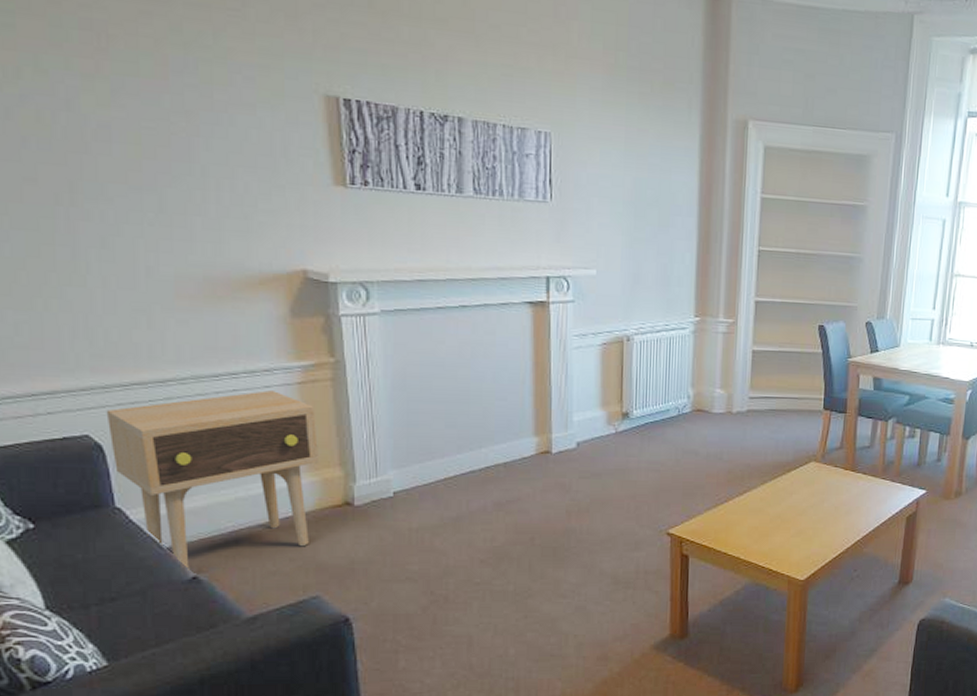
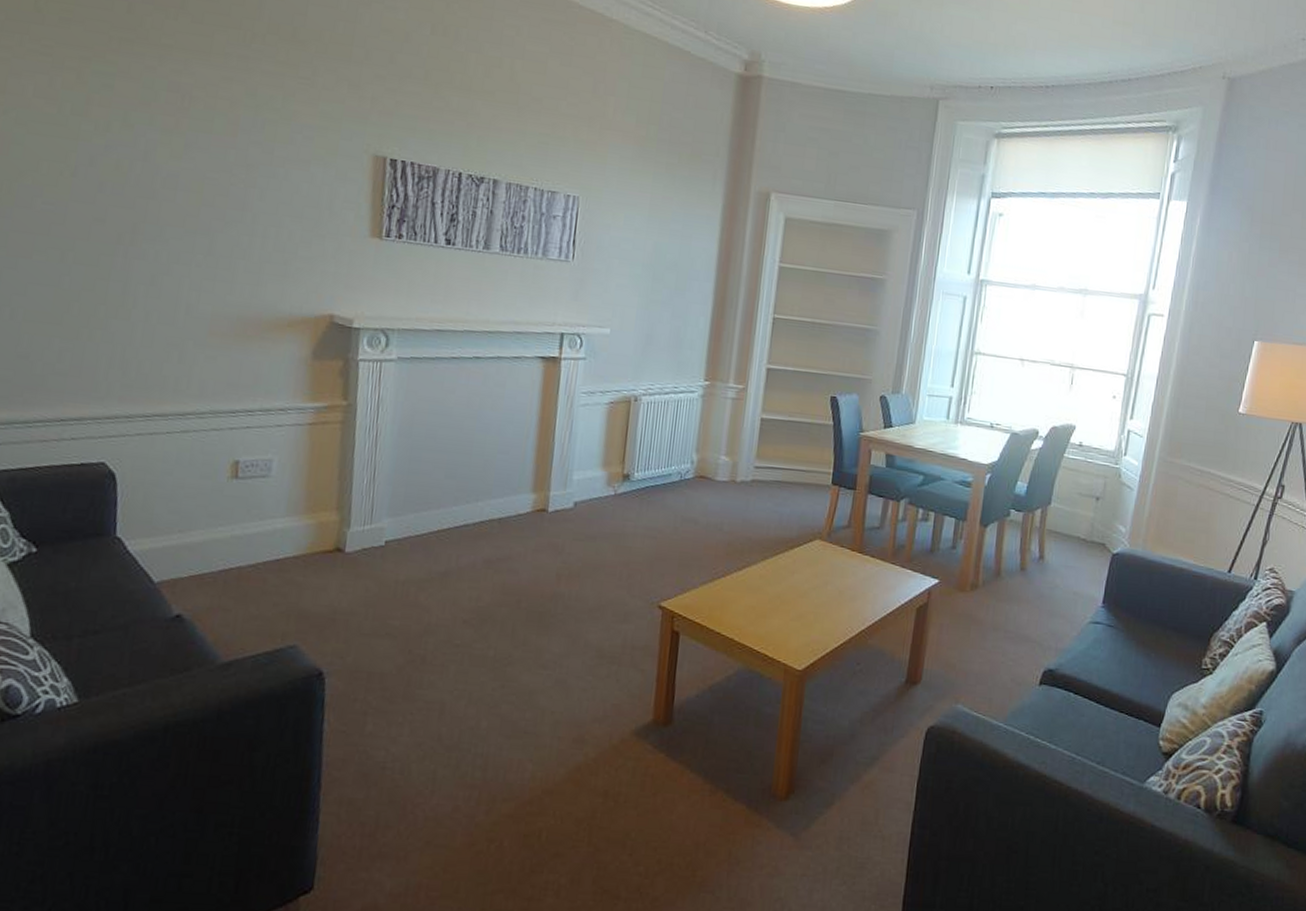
side table: present [106,390,318,570] -> none [123,429,321,608]

